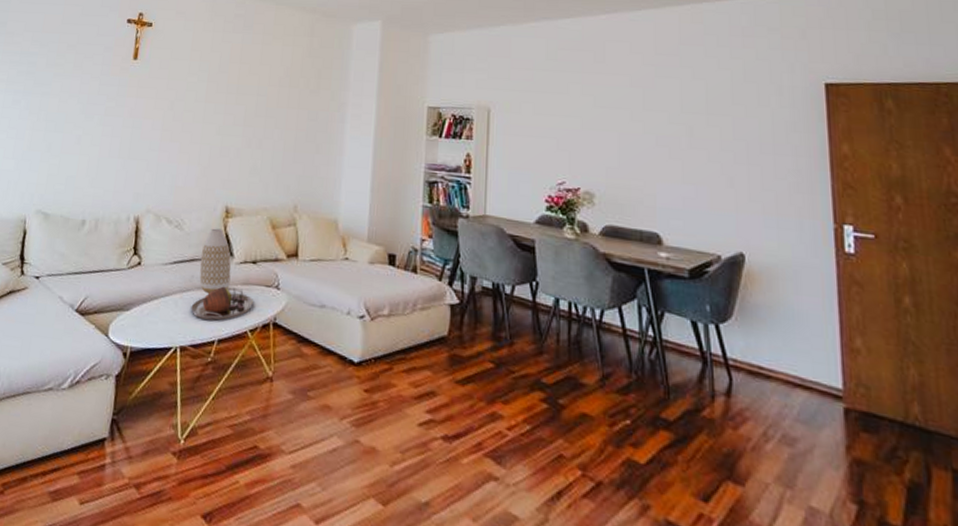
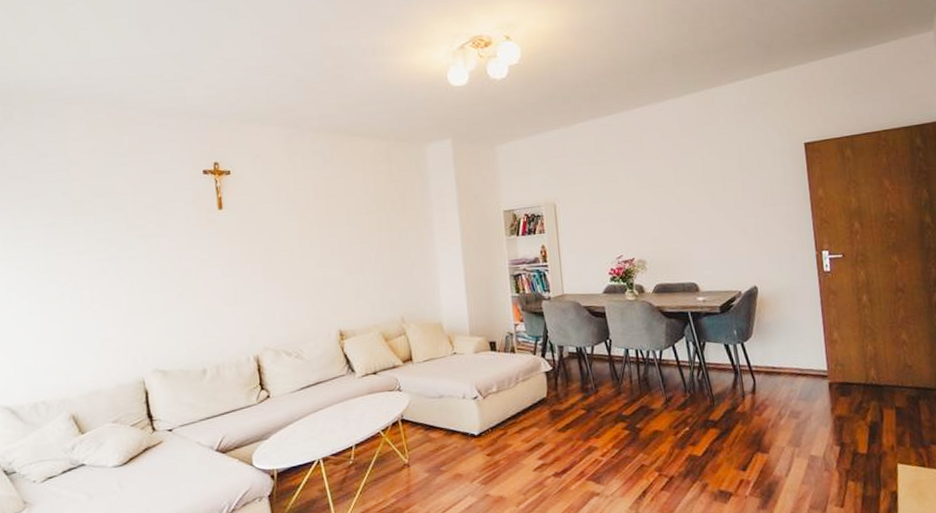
serving tray: present [191,286,254,321] -> none [325,398,381,431]
vase: present [199,228,231,293] -> none [325,350,357,408]

